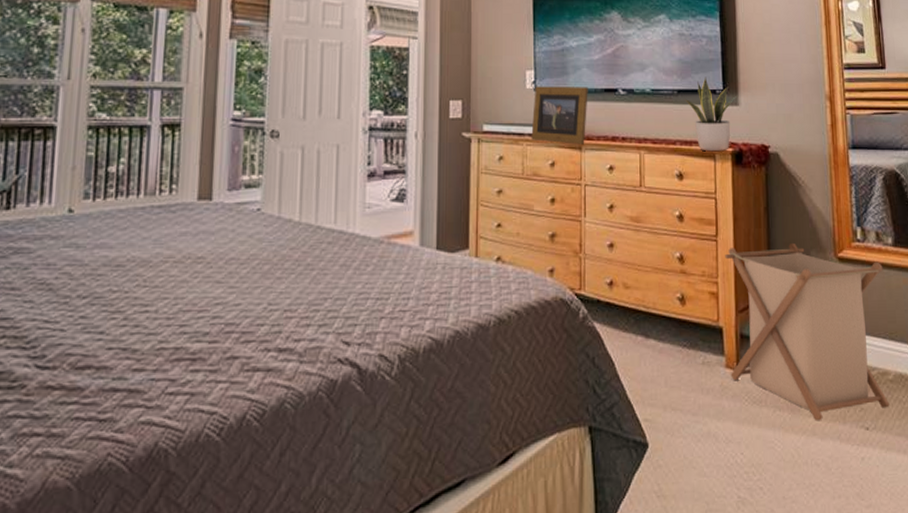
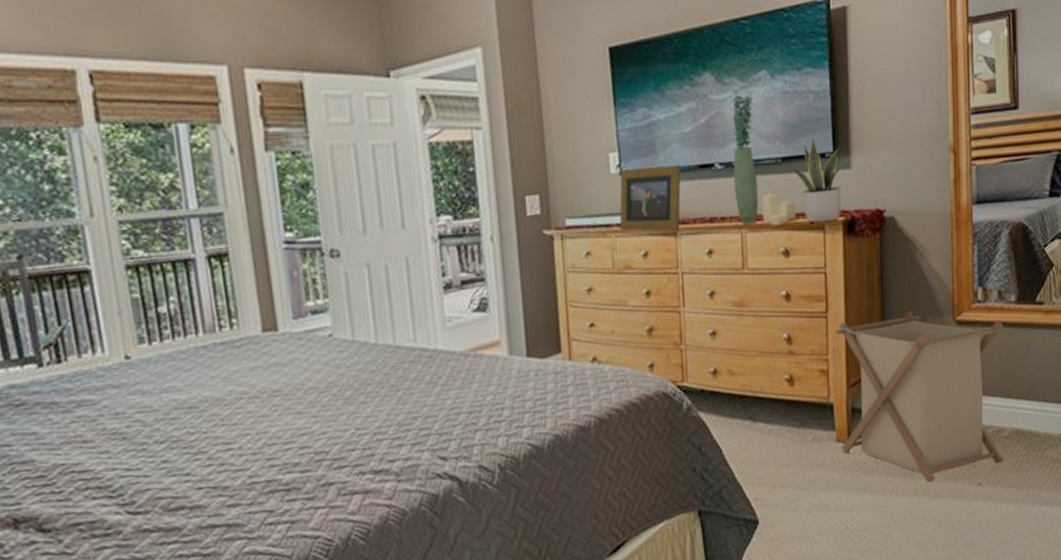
vase: none [634,28,657,148] -> present [732,90,759,226]
candle: none [659,116,690,150] -> present [762,188,797,226]

